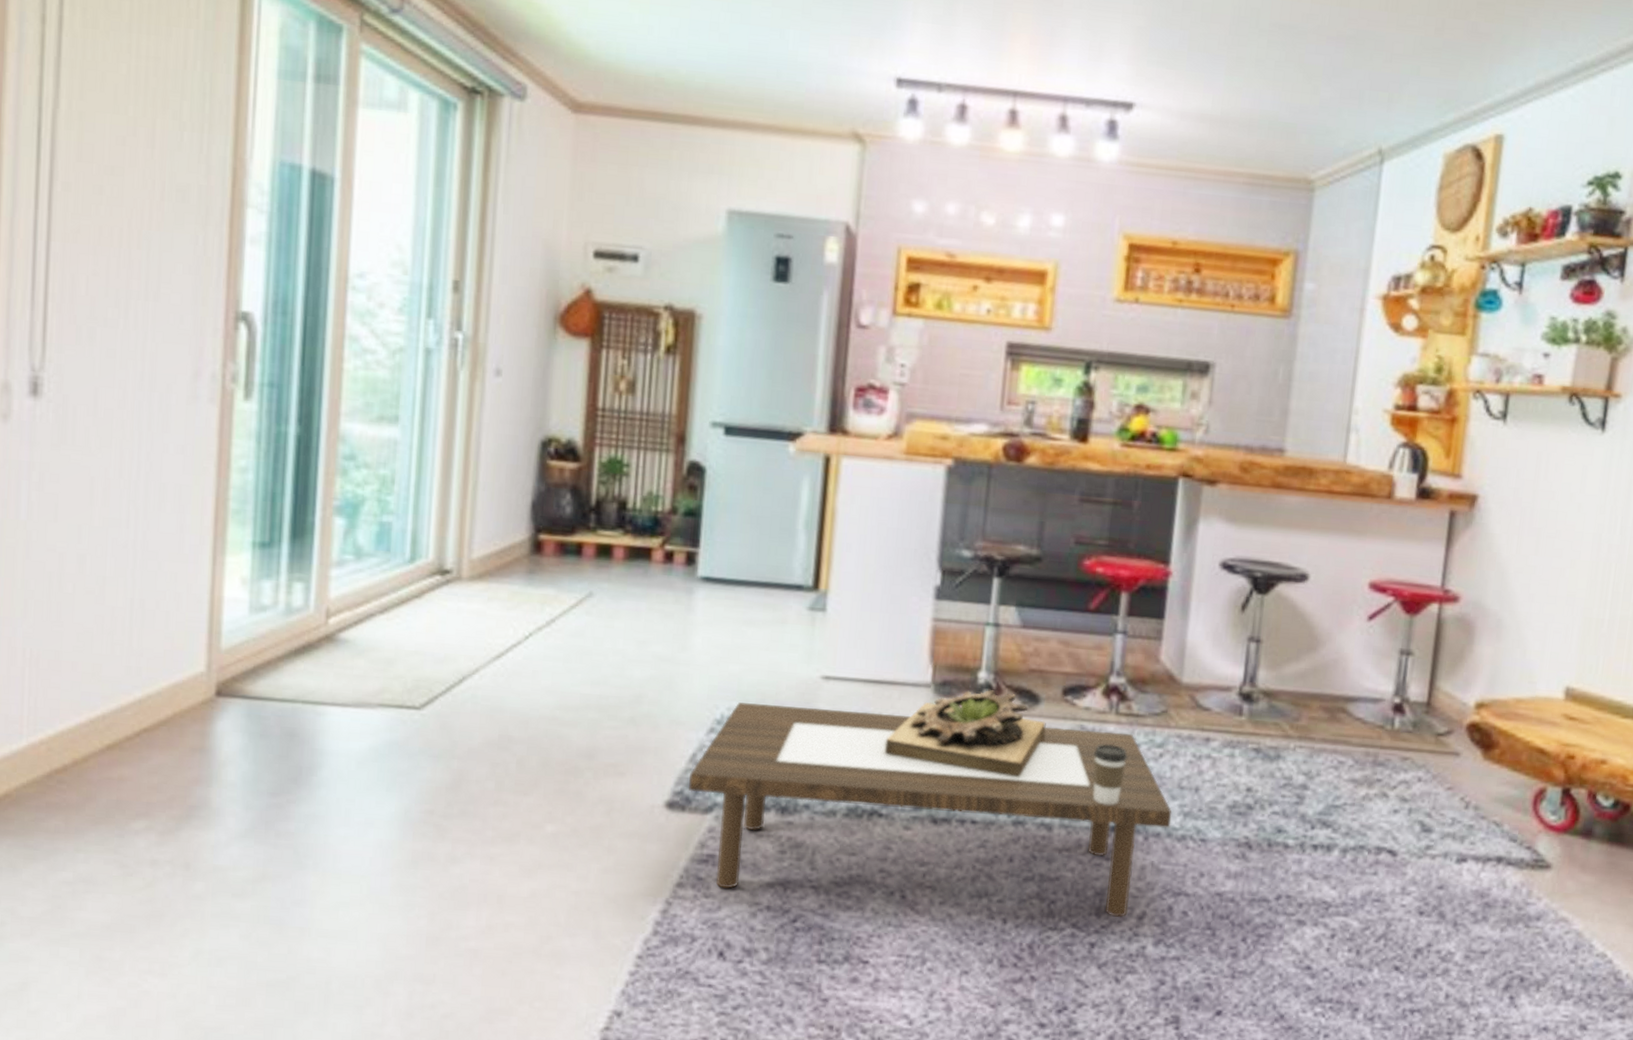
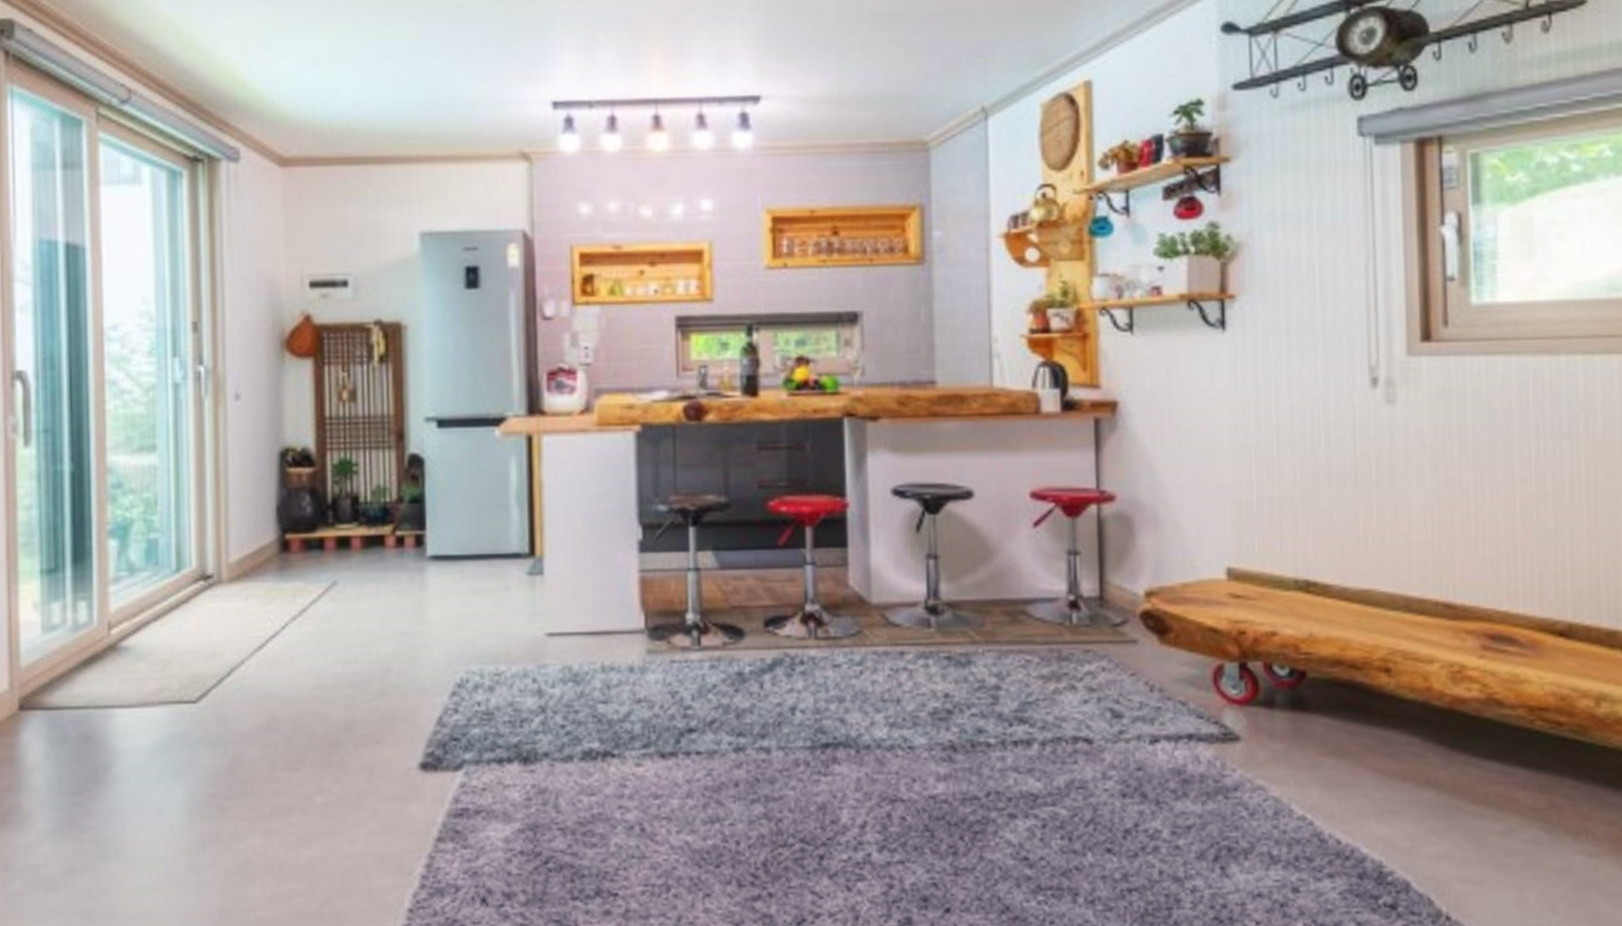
coffee table: present [689,702,1172,917] -> none [439,655,879,838]
succulent planter: present [884,690,1046,777] -> none [609,629,753,707]
coffee cup: present [1093,744,1127,806] -> none [799,667,831,724]

